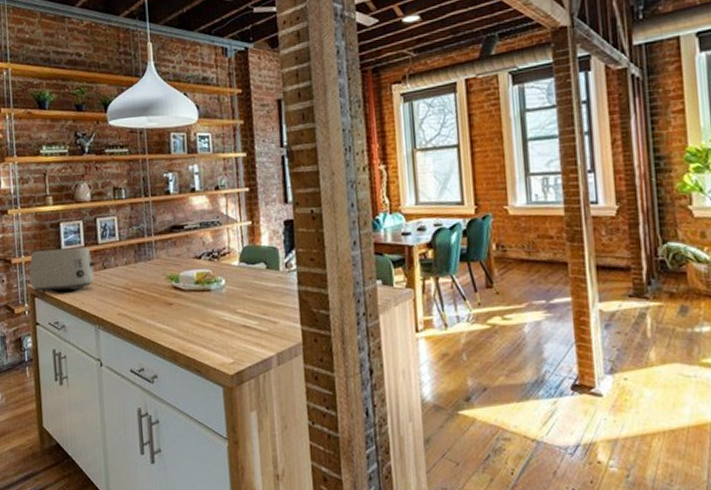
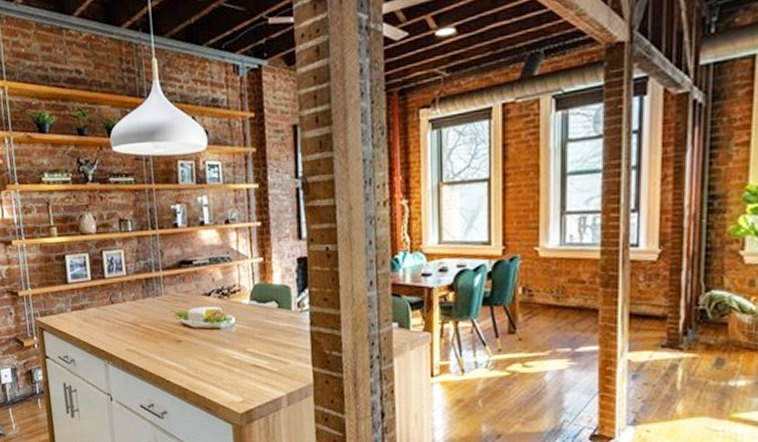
toaster: present [29,247,97,294] -> none [36,281,104,328]

